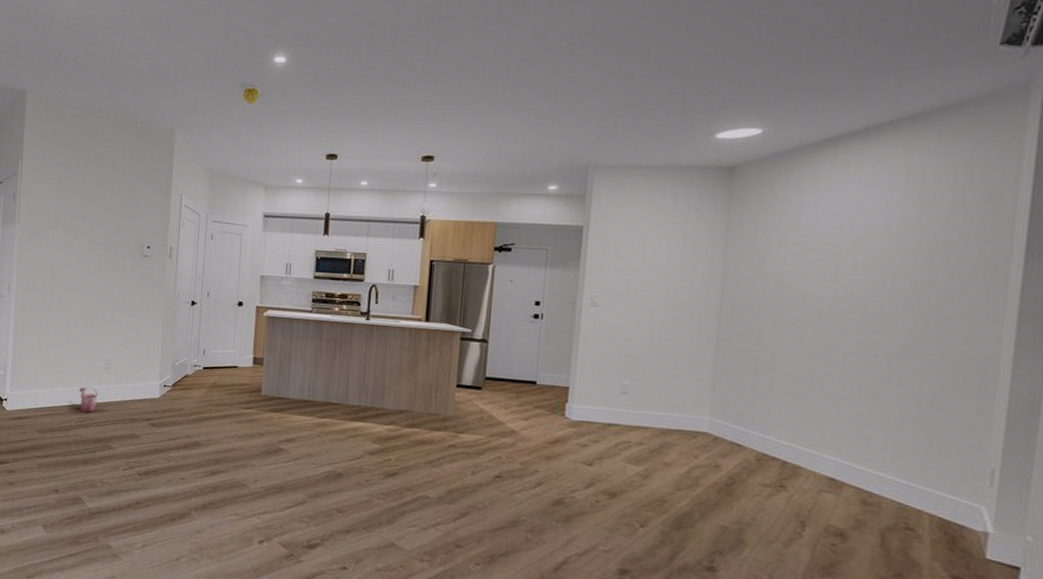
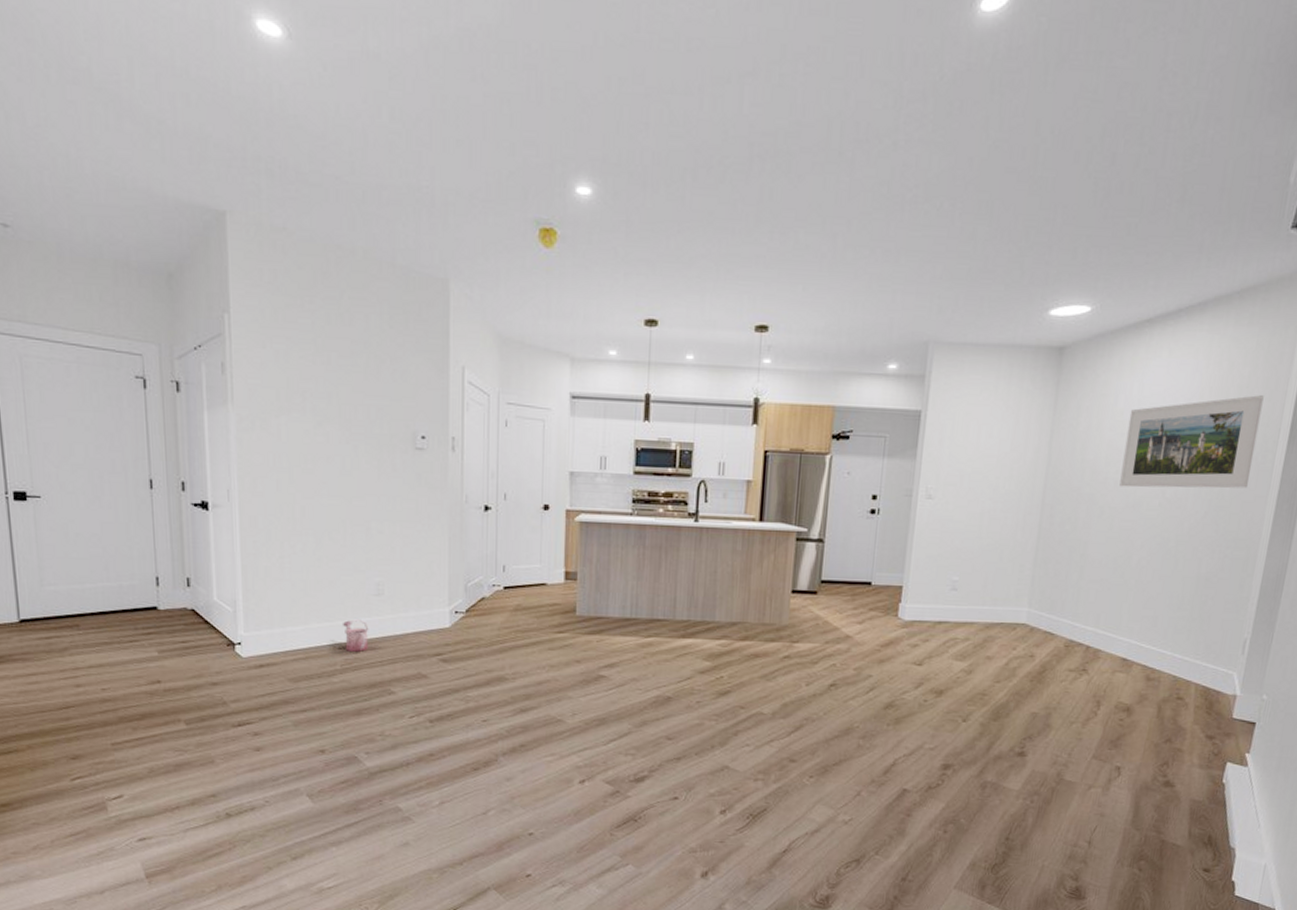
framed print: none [810,209,986,305] -> present [1119,395,1264,489]

